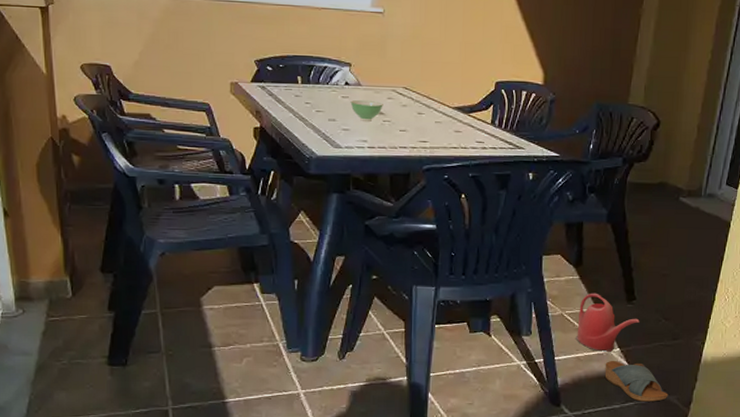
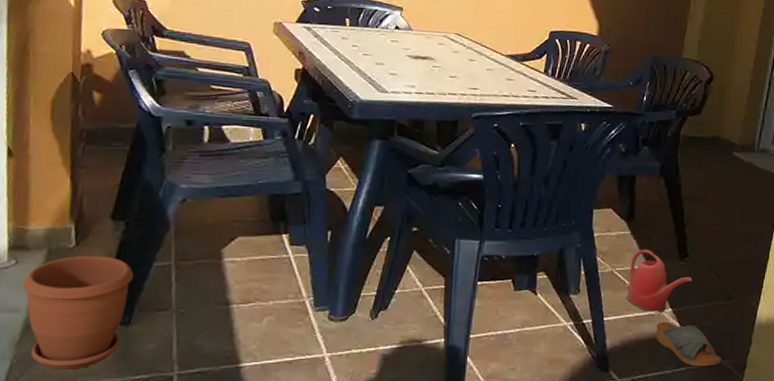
flowerpot: none [31,304,126,404] -> present [23,255,135,370]
bowl: present [350,99,383,122] -> none [399,44,434,67]

